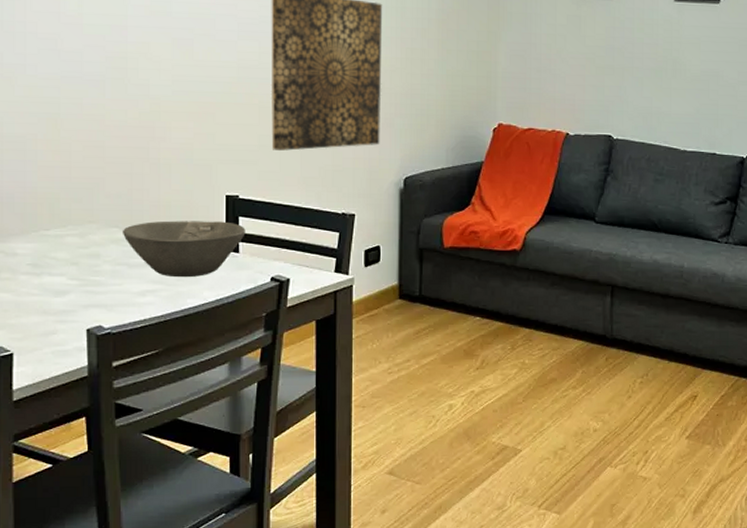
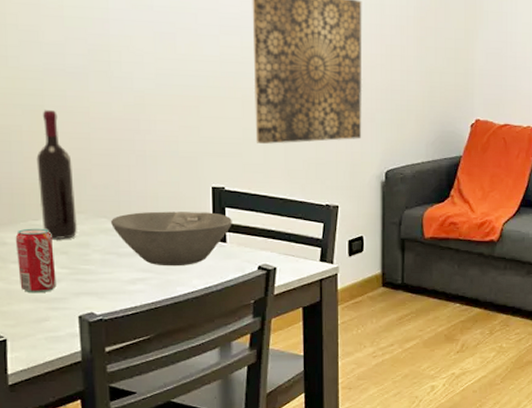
beverage can: none [26,238,66,306] -> present [15,228,57,293]
wine bottle: none [50,118,88,249] -> present [36,110,77,239]

